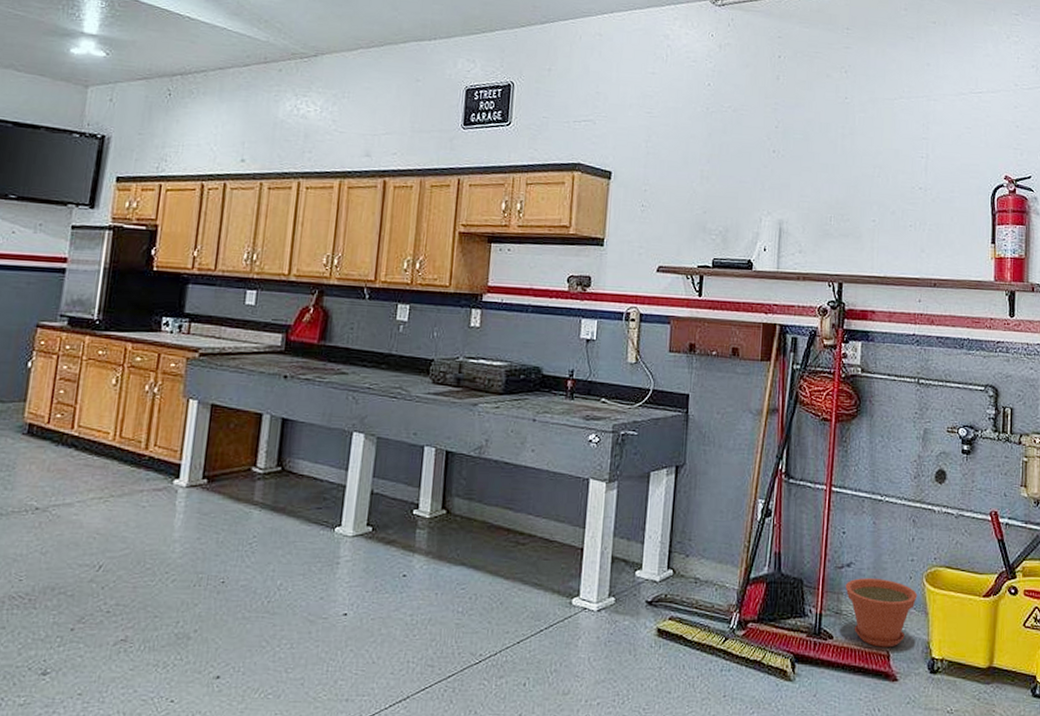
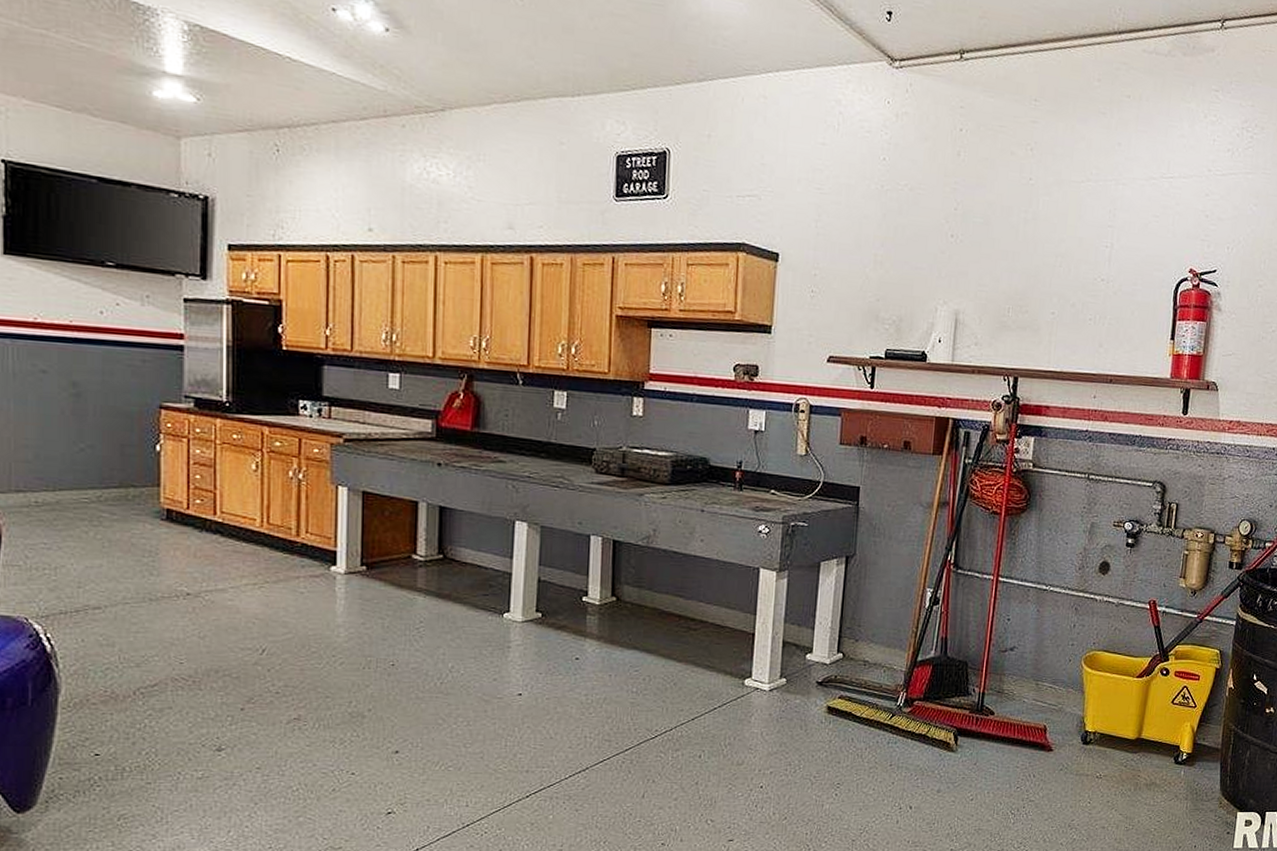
plant pot: present [845,578,918,648] -> none [1007,661,1076,722]

